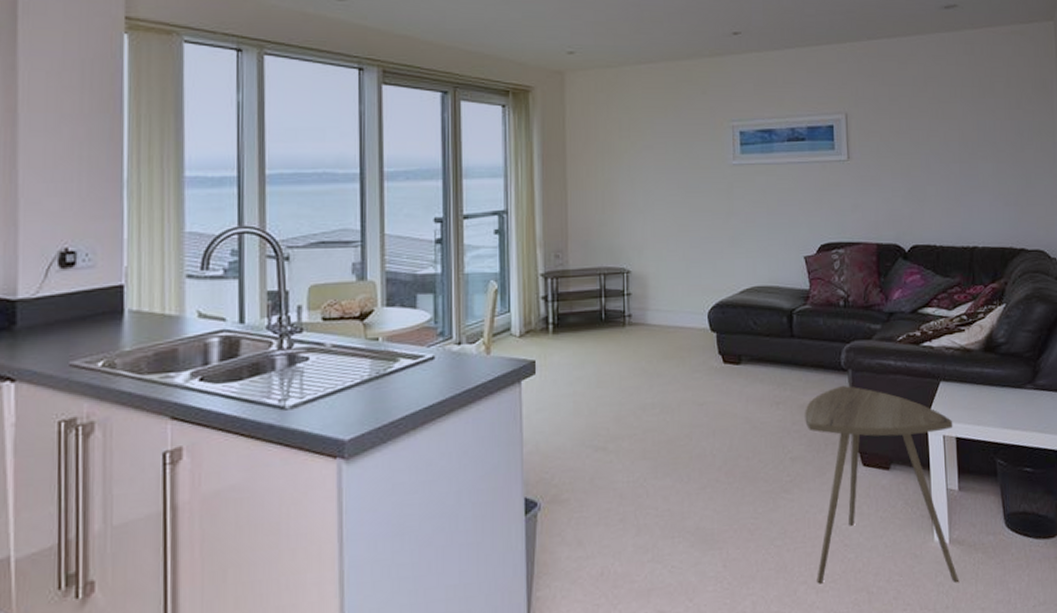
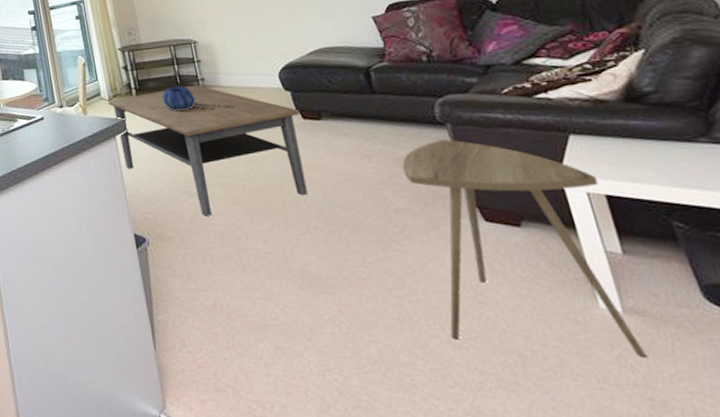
coffee table: none [518,322,722,473] -> present [108,85,308,216]
decorative bowl: none [582,322,619,353] -> present [161,86,197,112]

